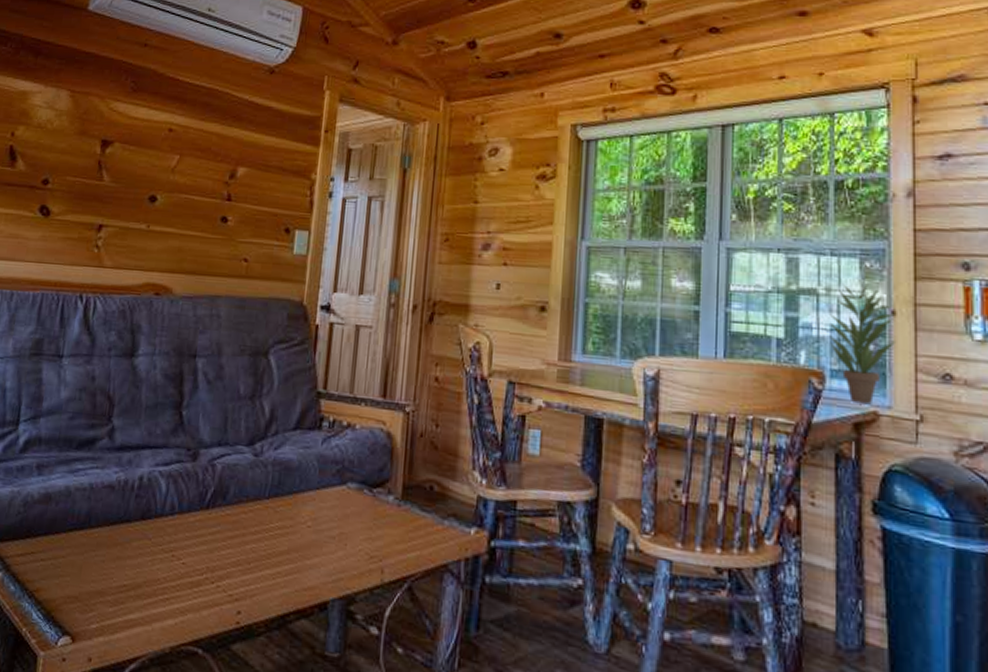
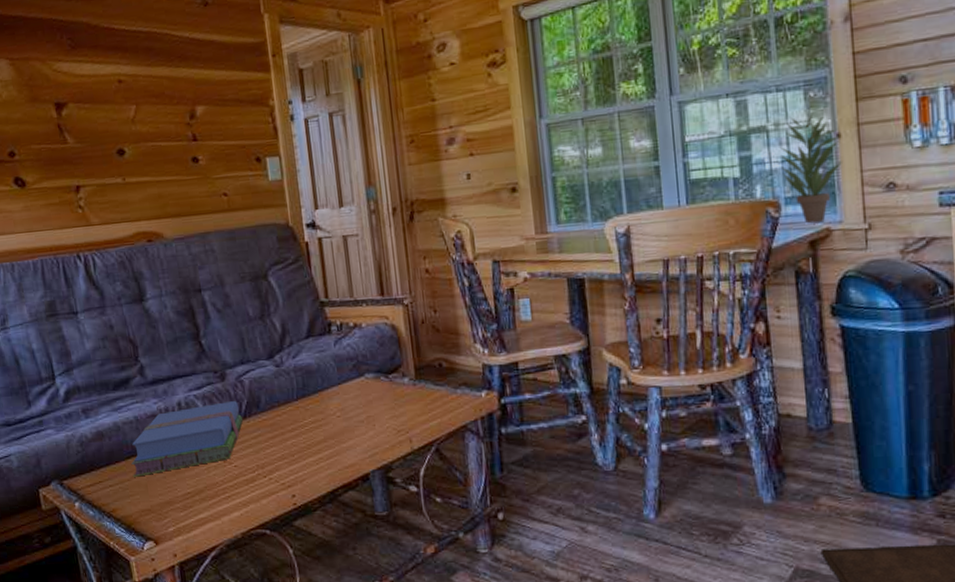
books: none [69,484,205,555] -> present [131,401,243,477]

